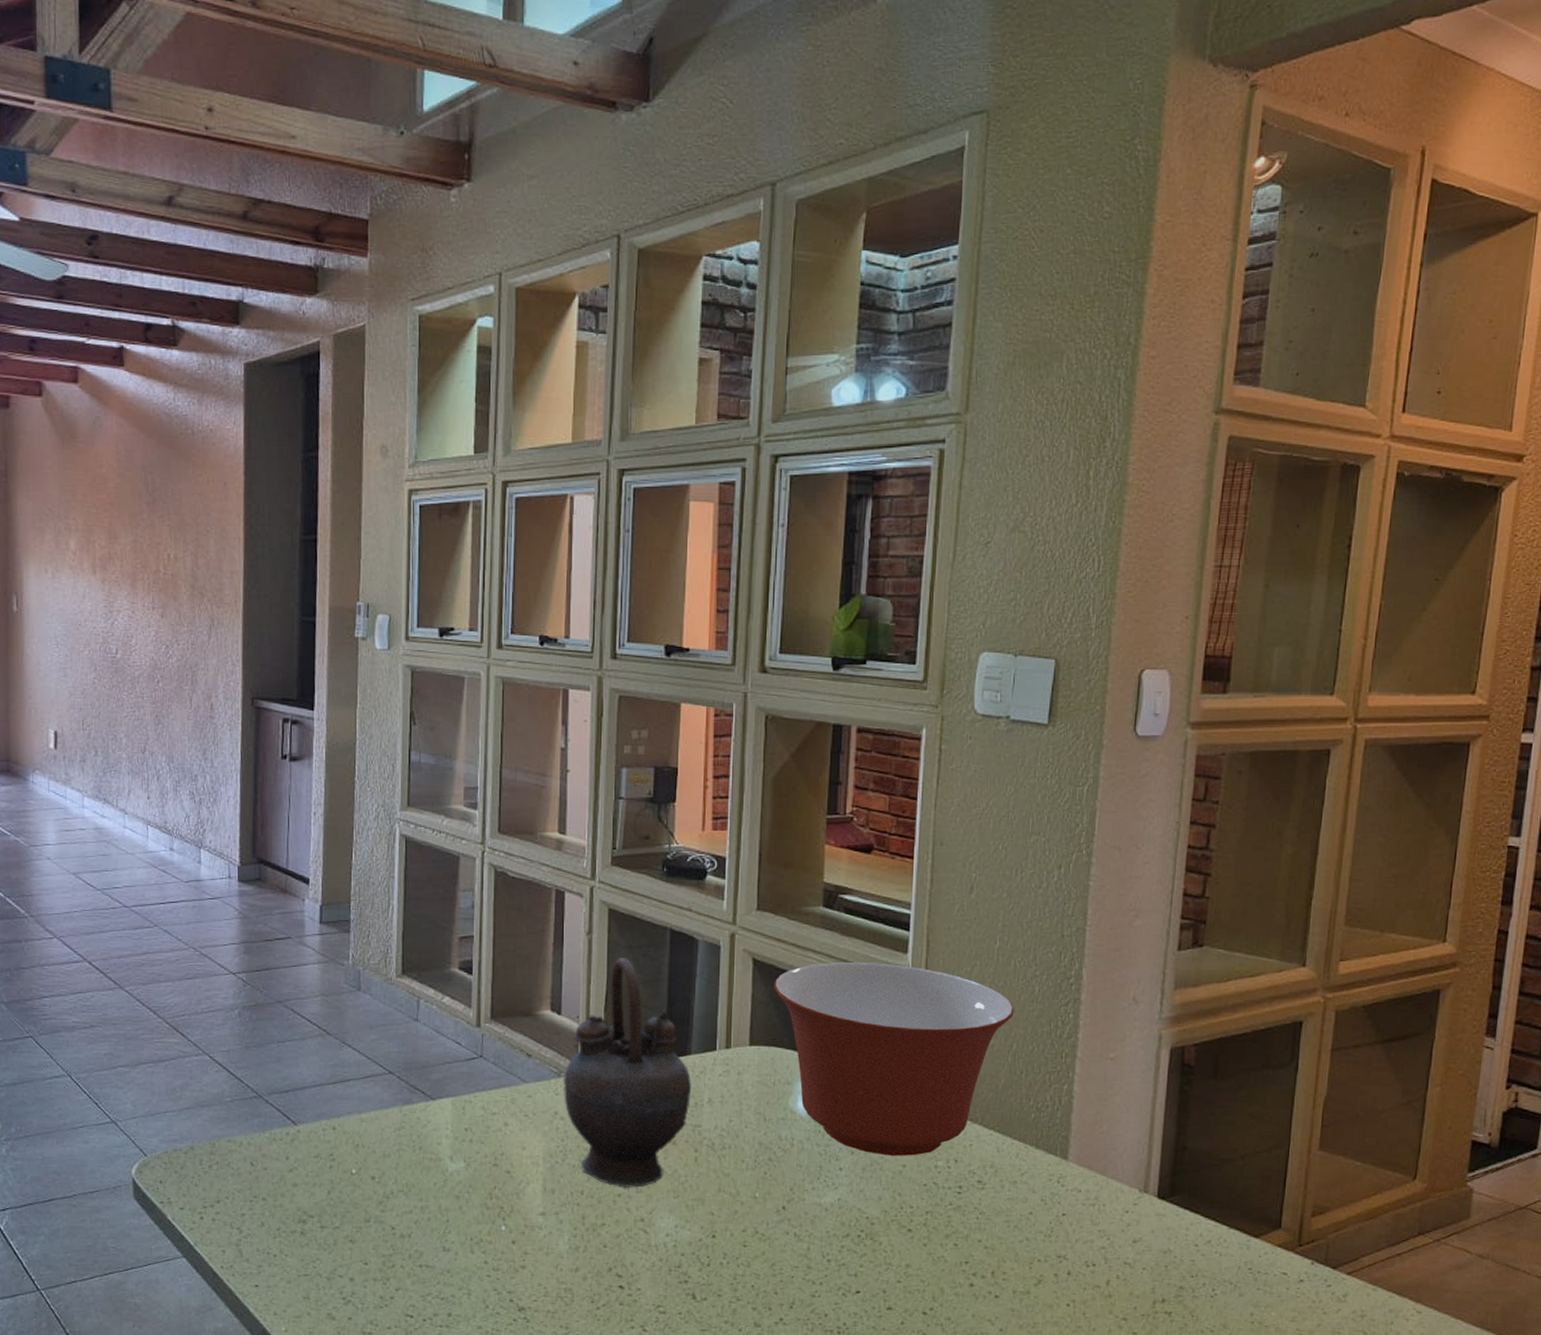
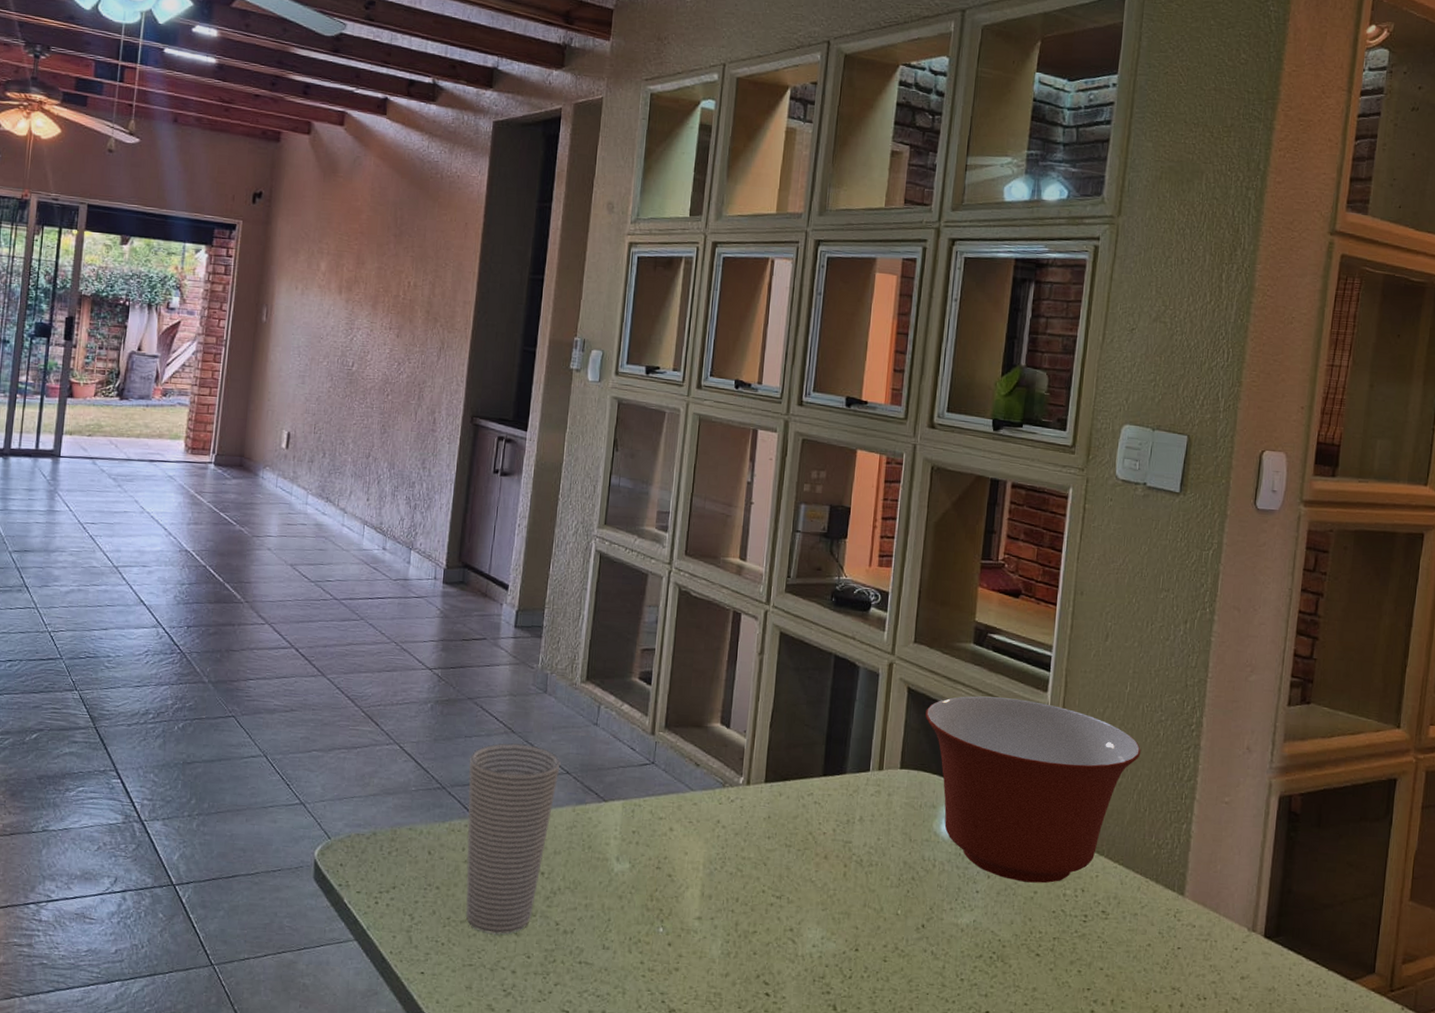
cup: none [284,1046,382,1242] -> present [465,743,561,934]
teapot: present [564,958,692,1188] -> none [727,678,845,898]

